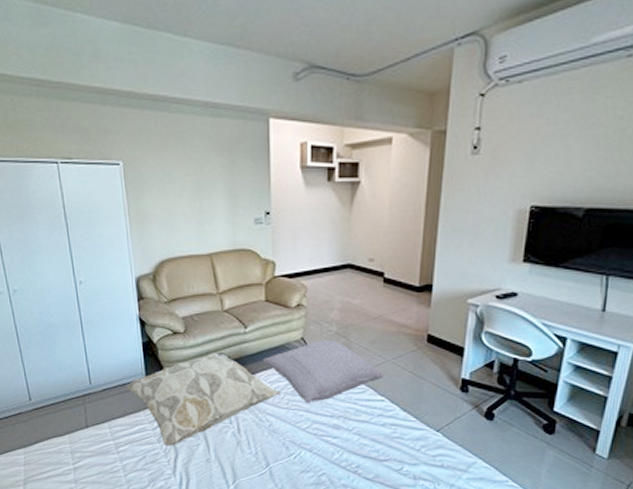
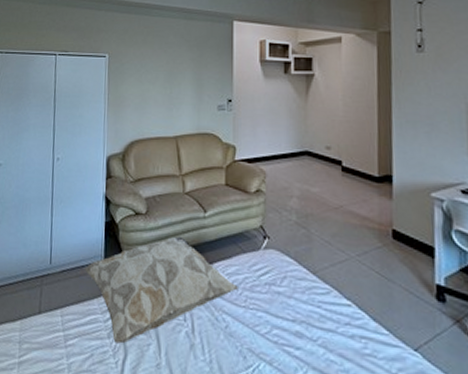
pillow: present [263,341,384,404] -> none [221,230,349,303]

